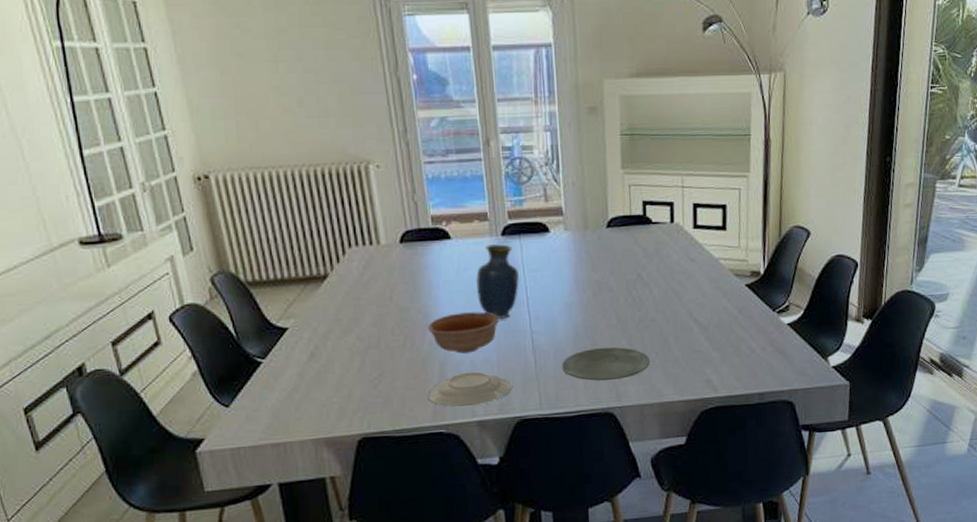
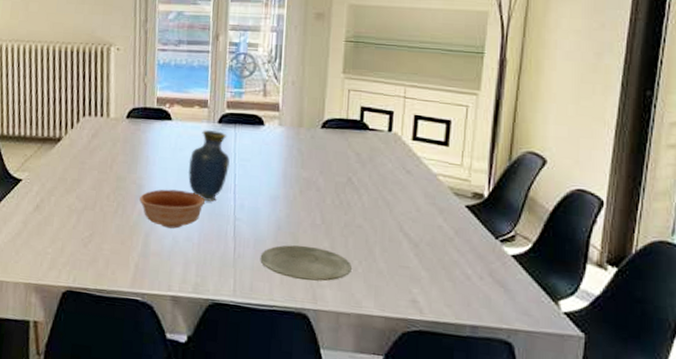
plate: present [427,371,512,408] -> none [129,246,209,281]

